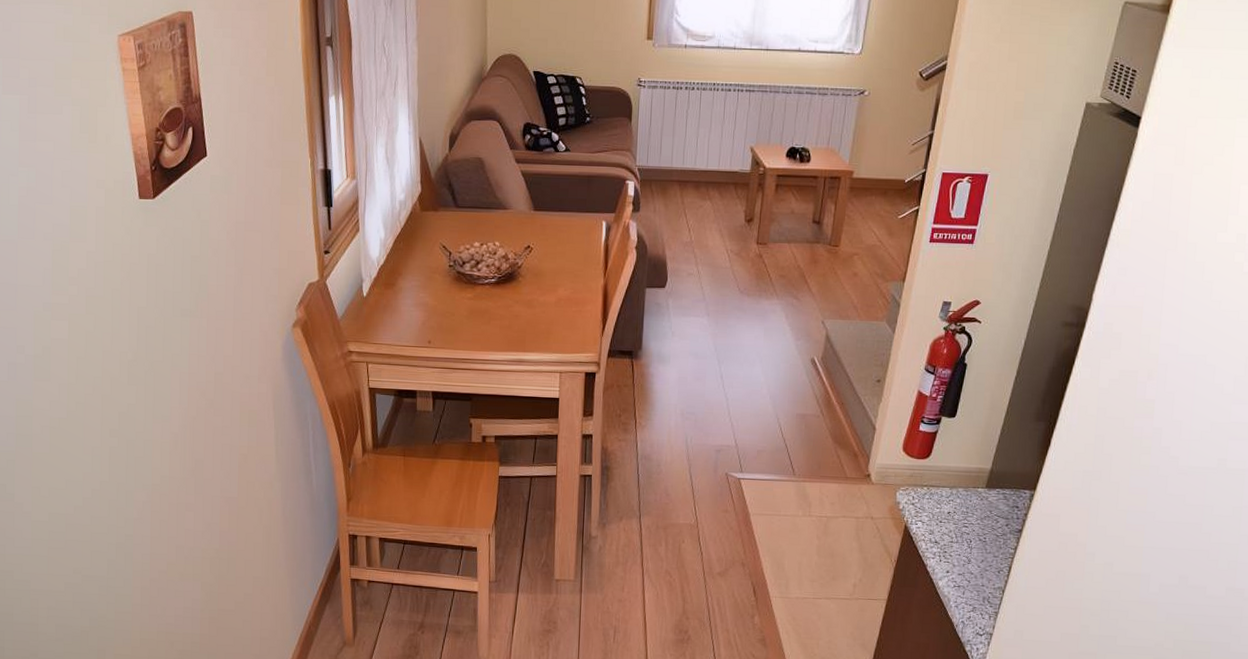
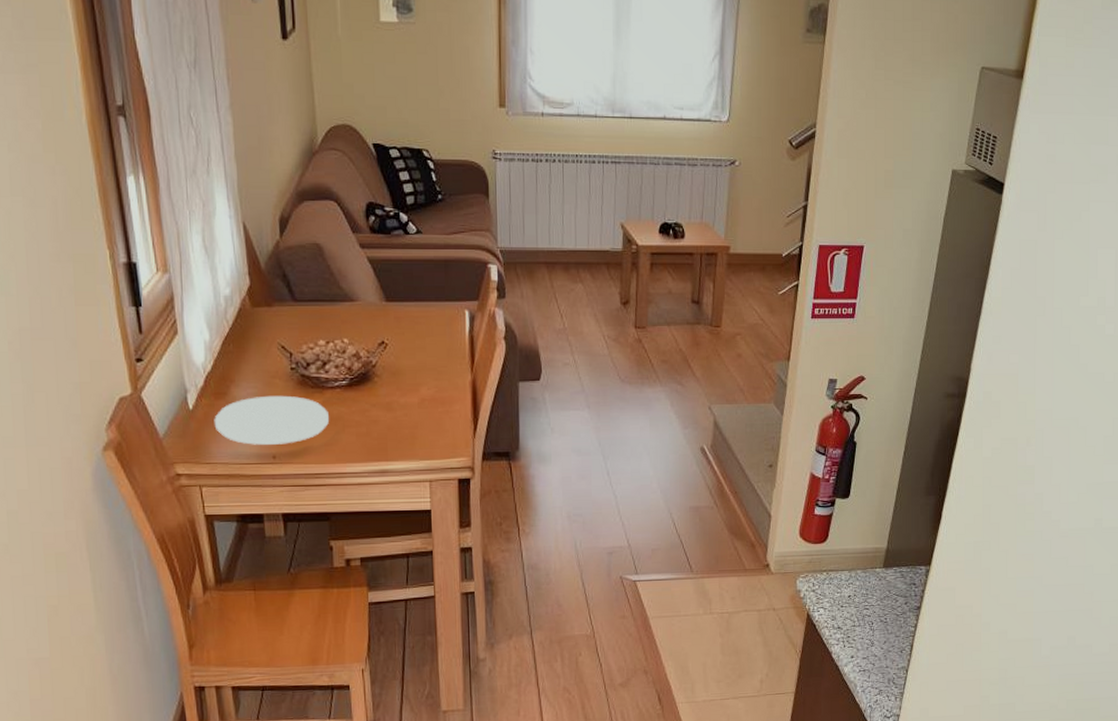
plate: none [382,288,478,332] -> present [214,395,329,445]

